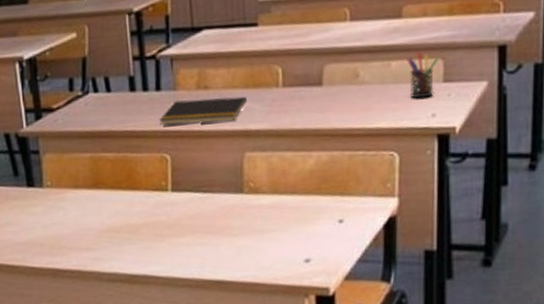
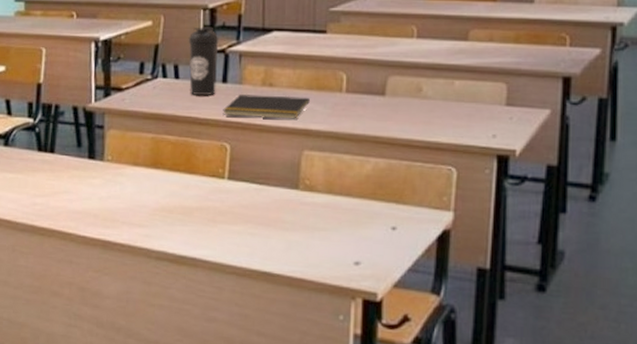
water bottle: none [116,32,150,108] -> present [188,27,219,96]
pen holder: present [407,52,439,99] -> none [470,74,503,119]

